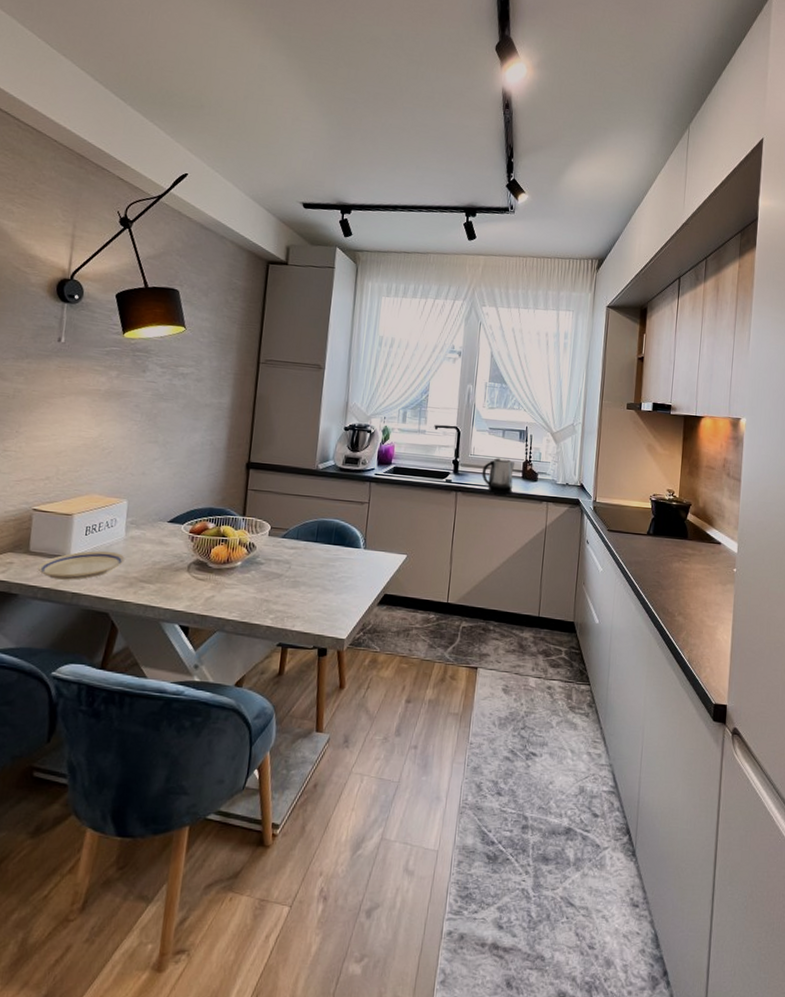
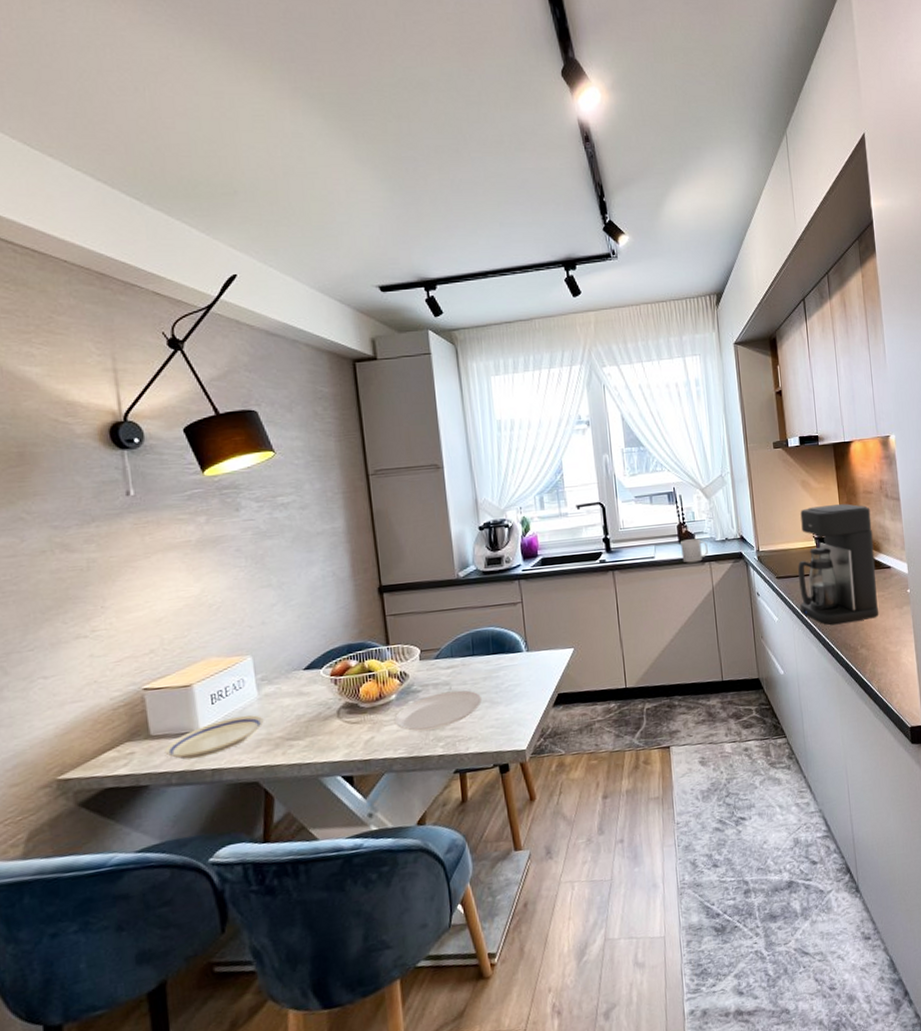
plate: none [235,569,315,603] -> present [394,690,482,732]
kettle: present [482,457,514,495] -> none [636,525,672,565]
mug: none [522,477,548,500] -> present [681,538,708,563]
coffee maker: none [625,470,710,589] -> present [798,504,879,625]

